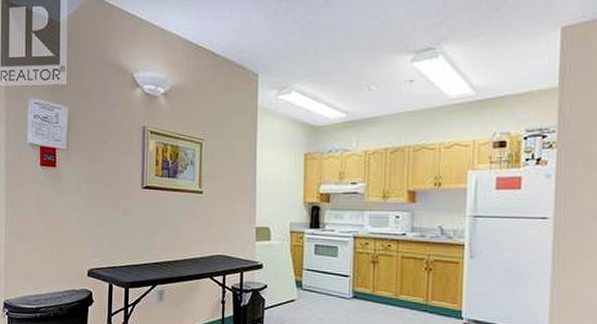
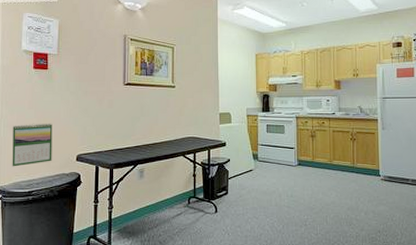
calendar: none [18,229,62,279] -> present [12,123,53,167]

